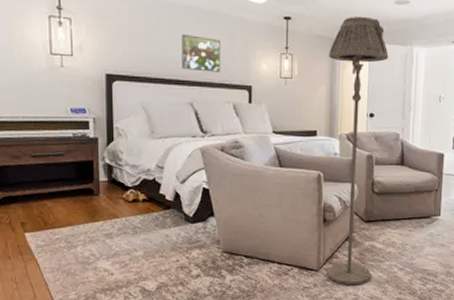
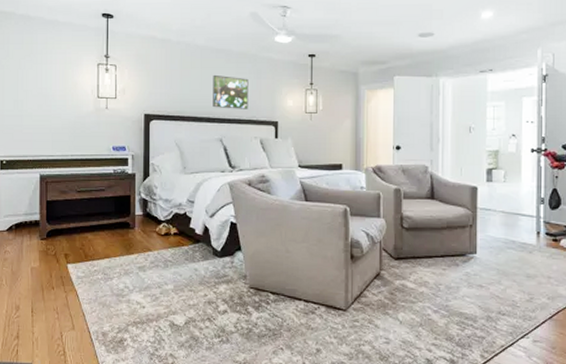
floor lamp: present [326,16,389,285] -> none [352,50,414,328]

